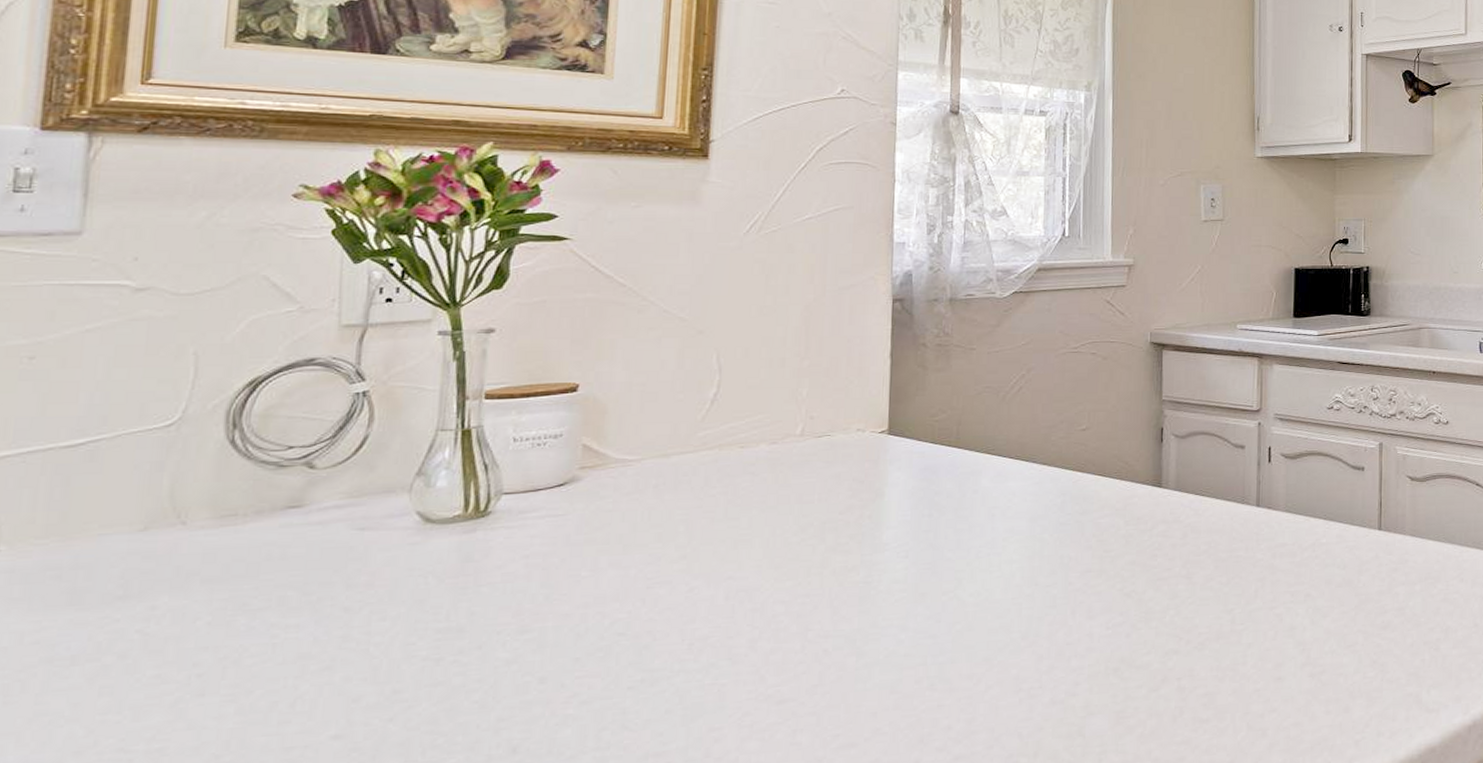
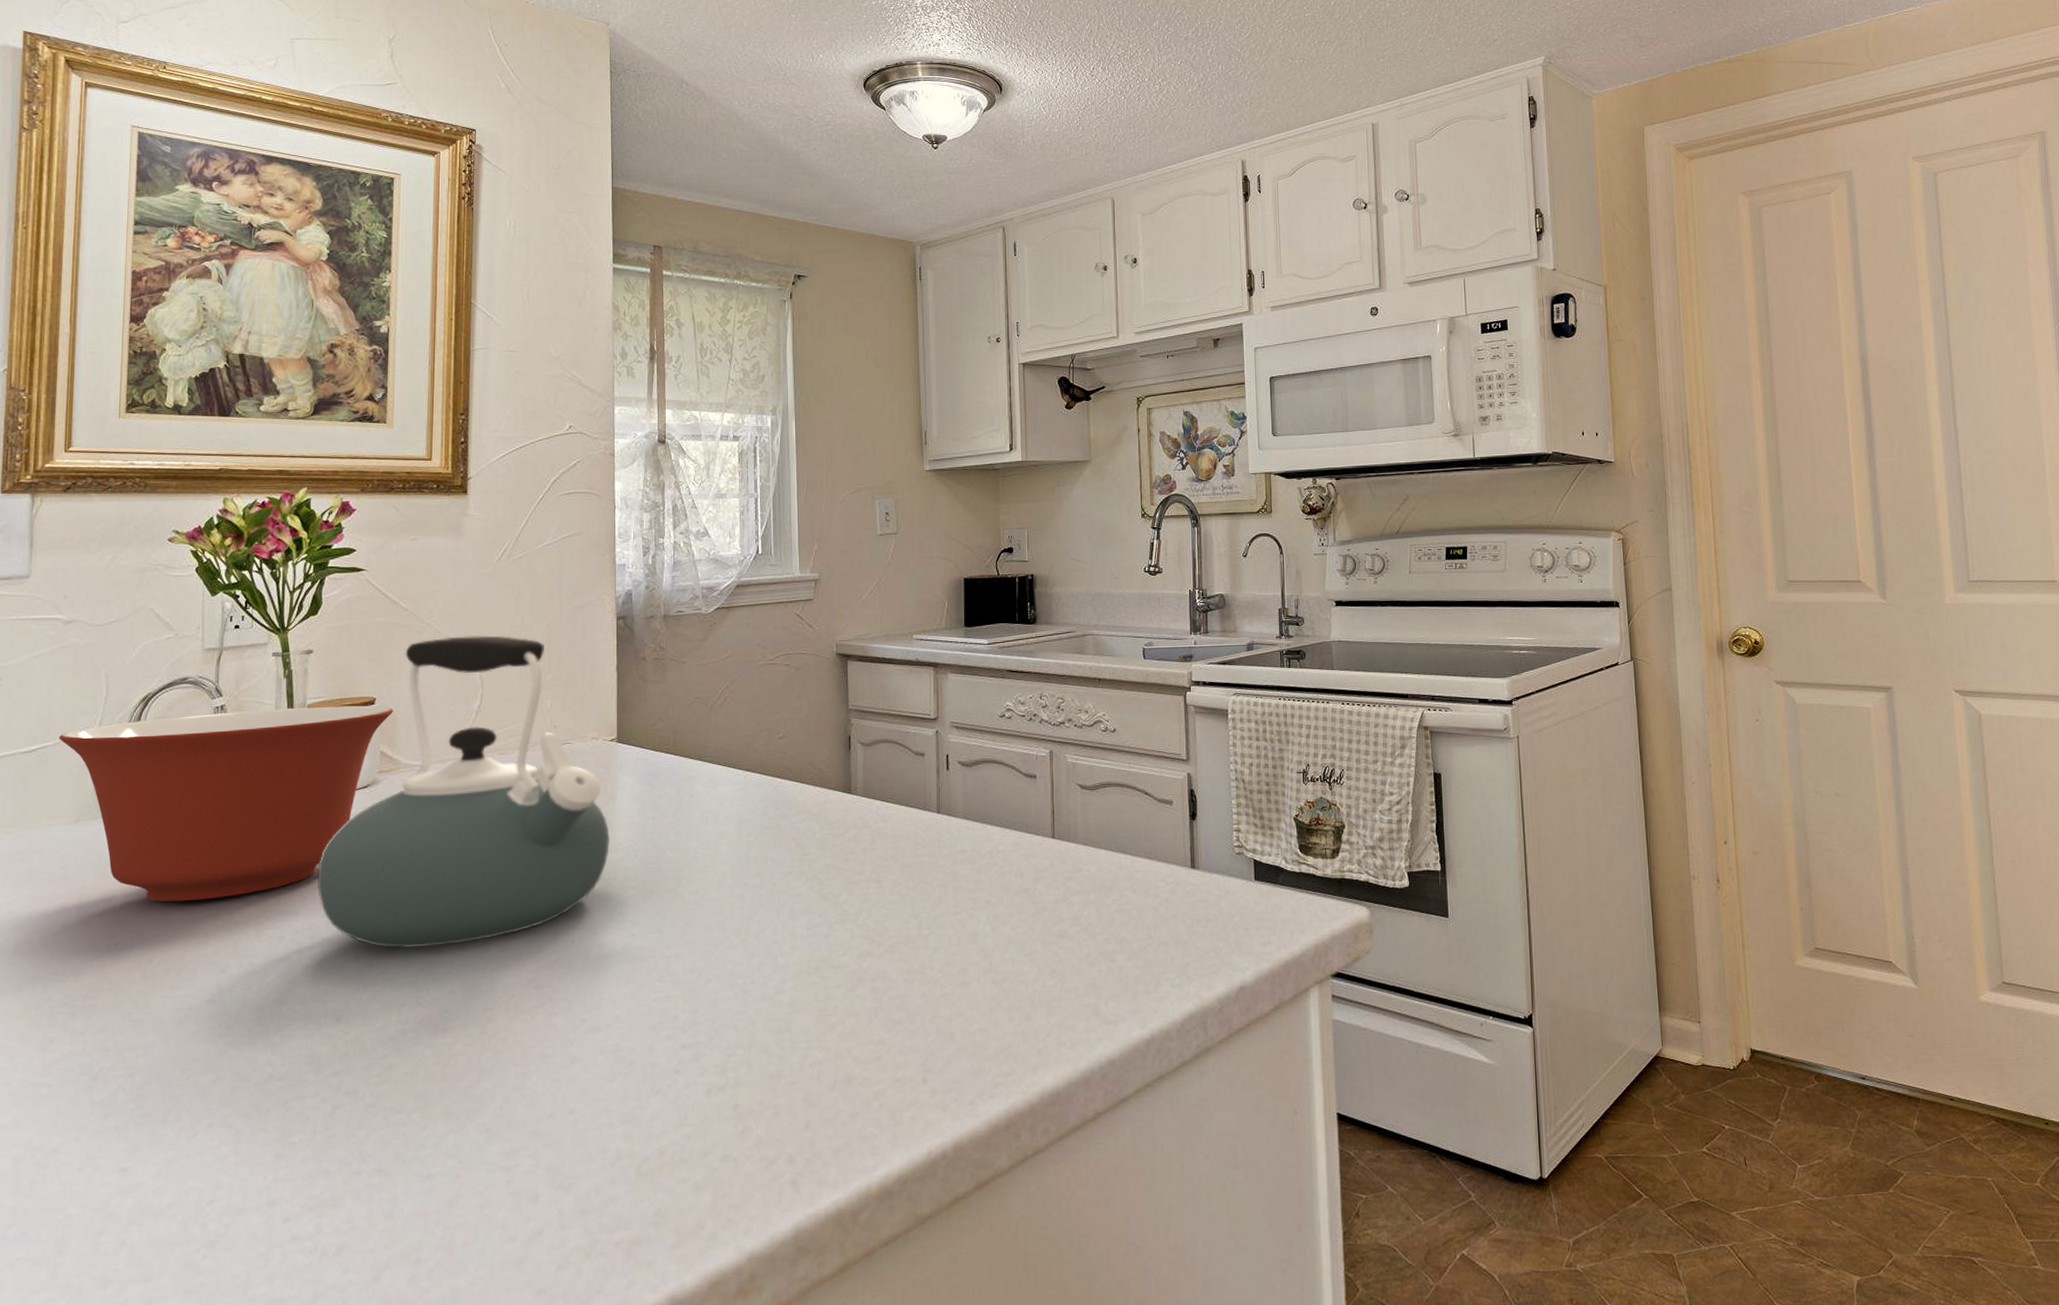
mixing bowl: none [120,392,603,623] -> present [59,705,394,902]
kettle: none [491,316,877,667] -> present [317,635,611,949]

